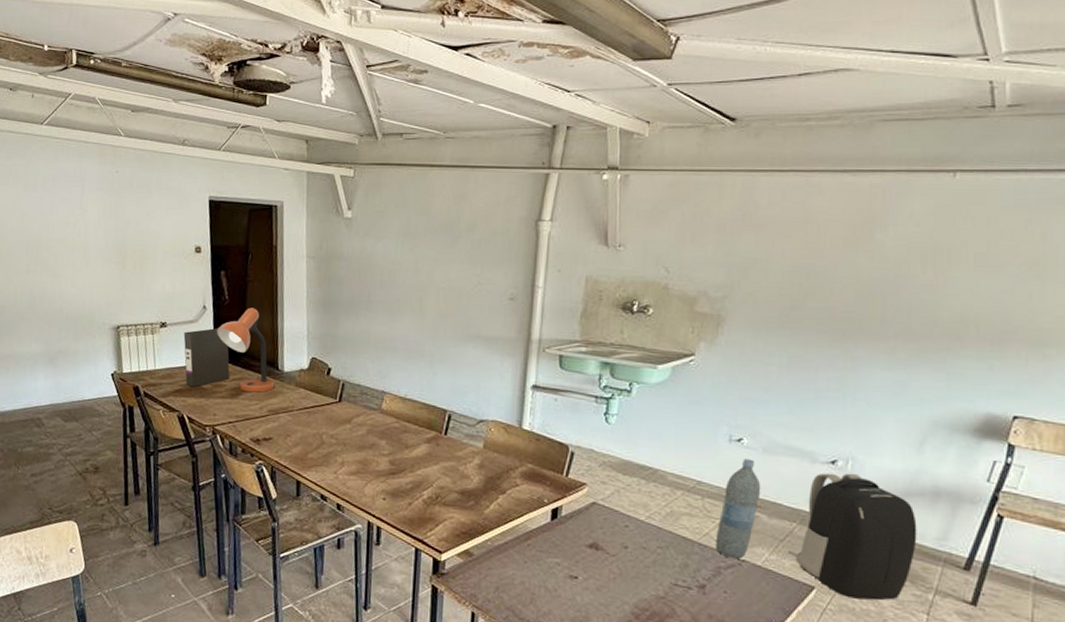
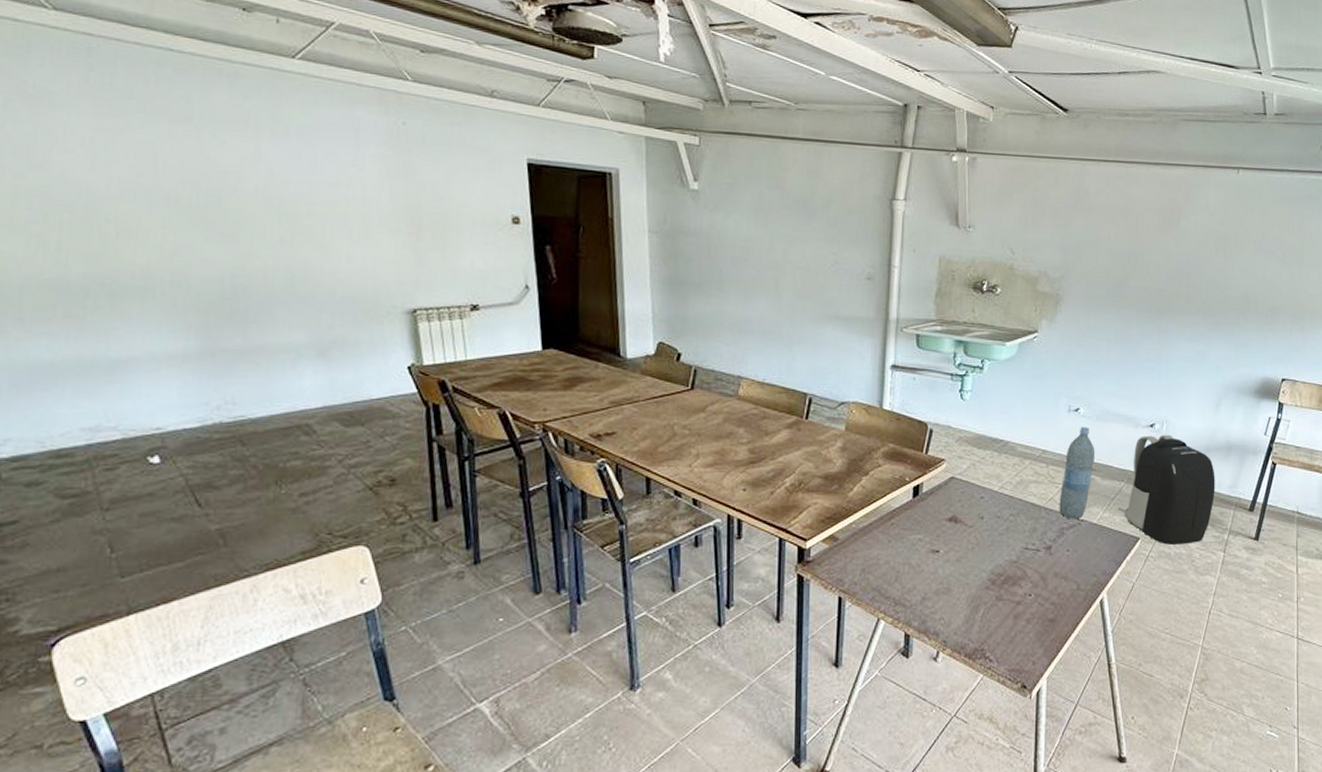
binder: present [183,328,230,387] -> none [501,311,562,379]
desk lamp: present [216,307,275,393] -> none [542,287,617,383]

